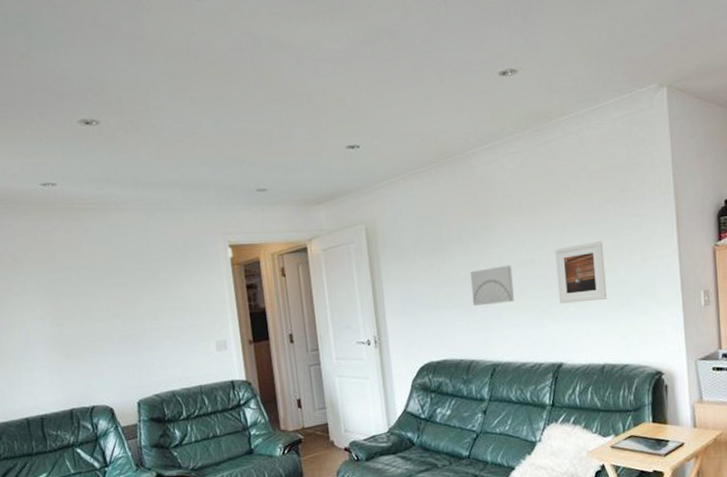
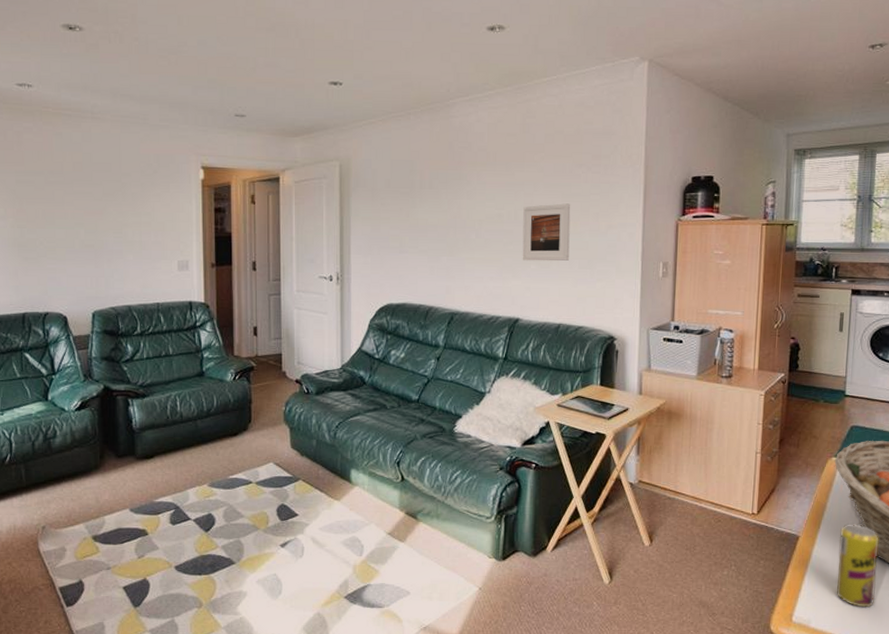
wall art: present [469,265,514,306] -> none [437,217,479,254]

